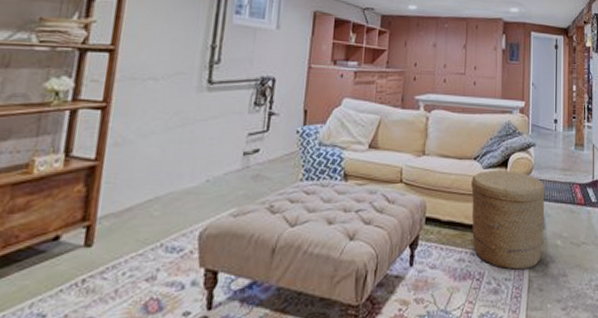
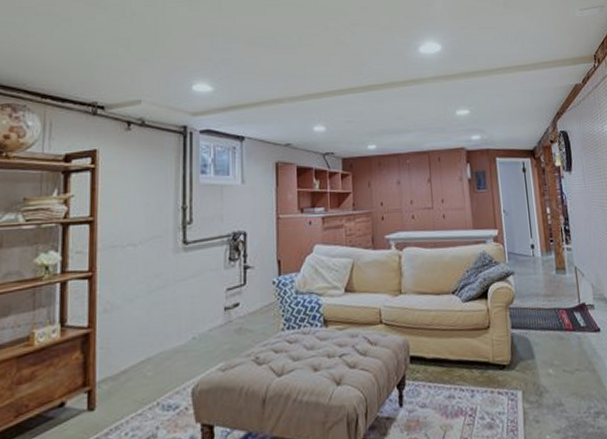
basket: present [471,170,545,270] -> none [452,301,535,403]

